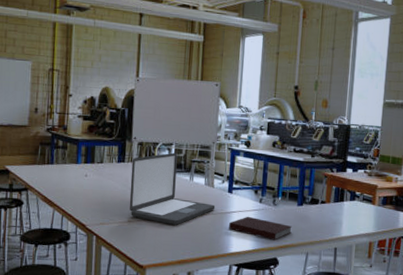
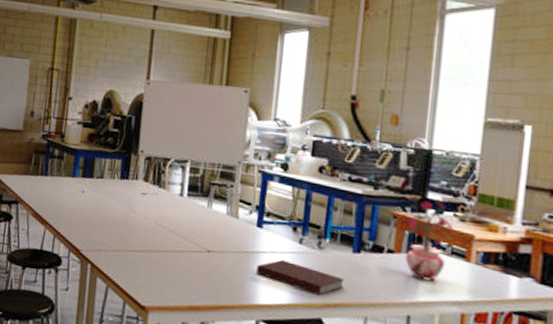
laptop: present [129,152,216,226] -> none [131,171,240,262]
potted plant: none [332,158,365,222] -> present [404,193,454,282]

